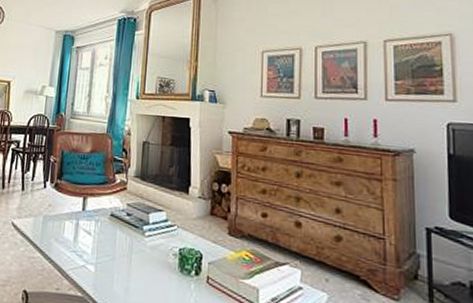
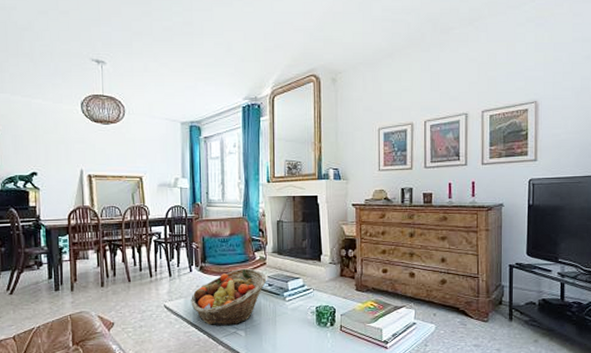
fruit basket: none [40,191,126,258] -> present [191,268,267,326]

